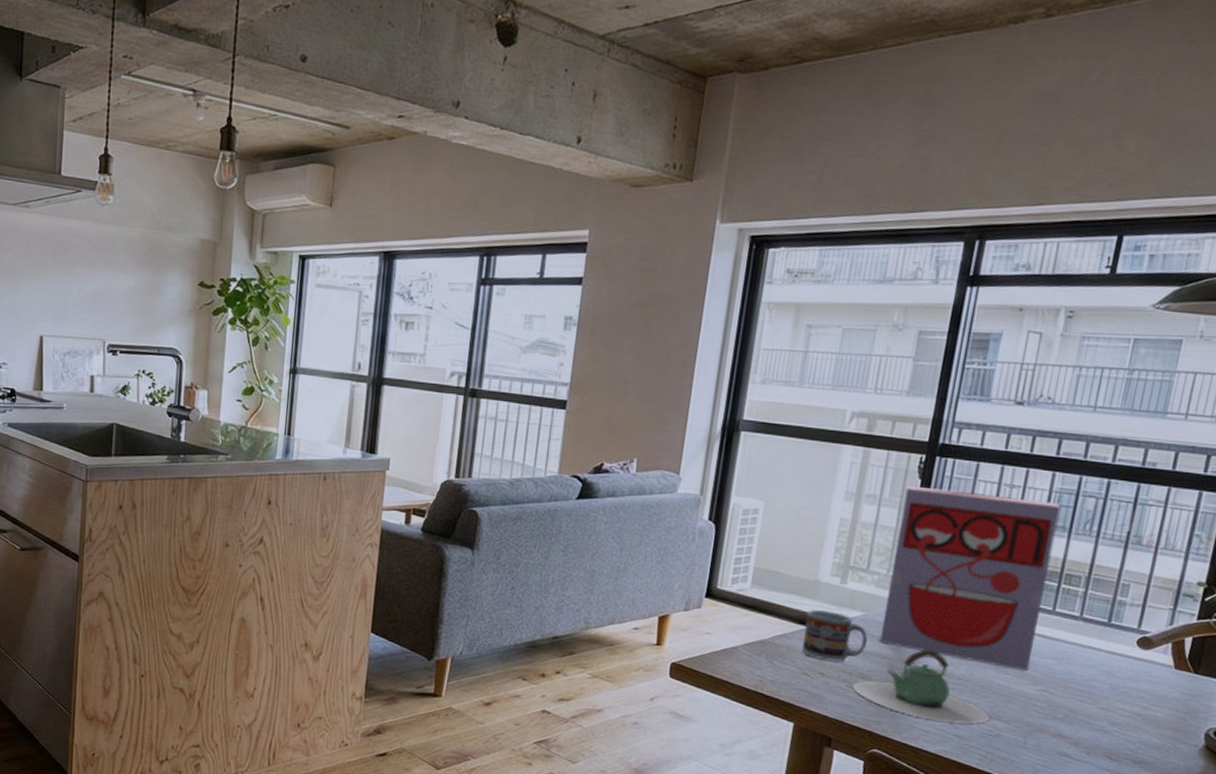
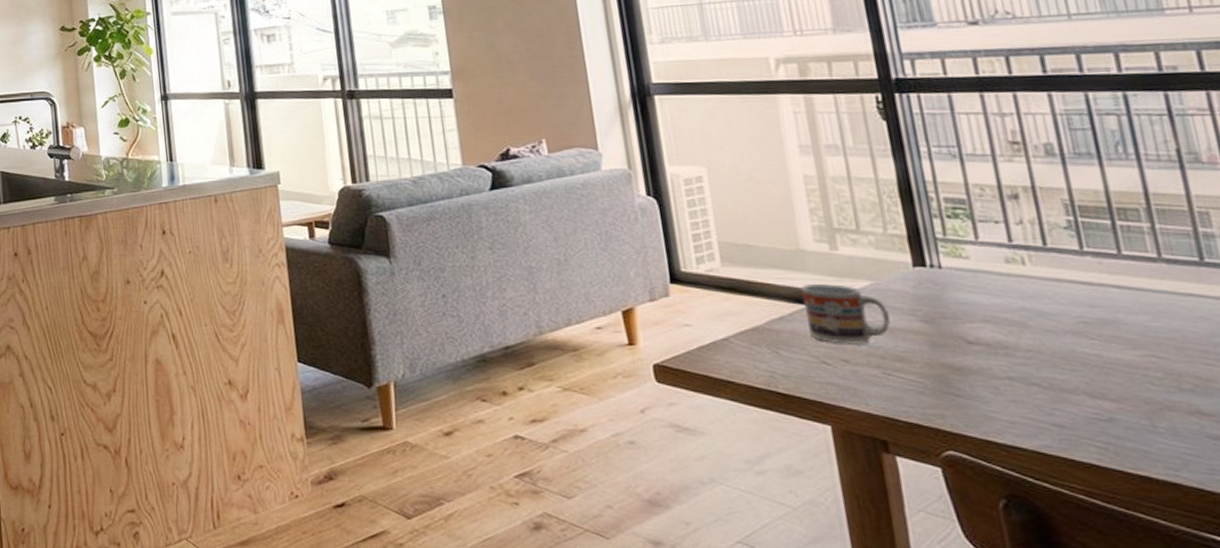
teapot: present [853,649,990,724] -> none [891,318,1091,409]
cereal box: present [880,485,1061,672] -> none [870,126,1117,333]

